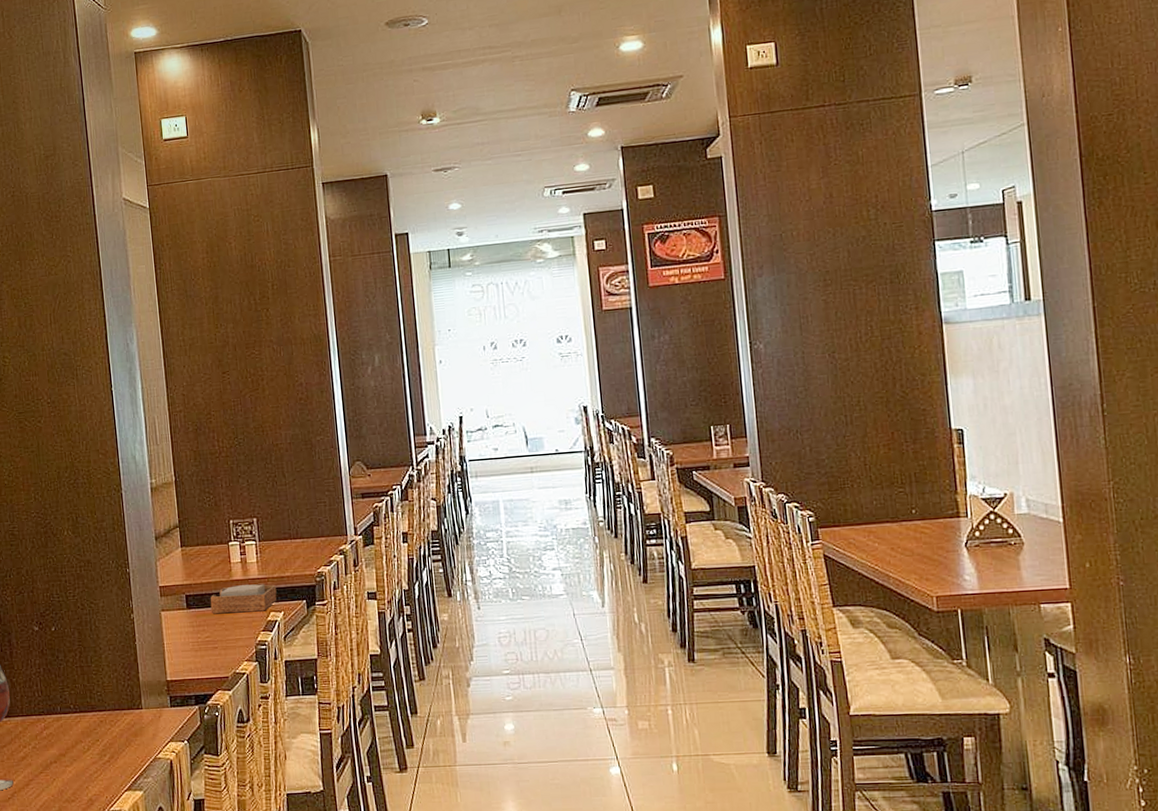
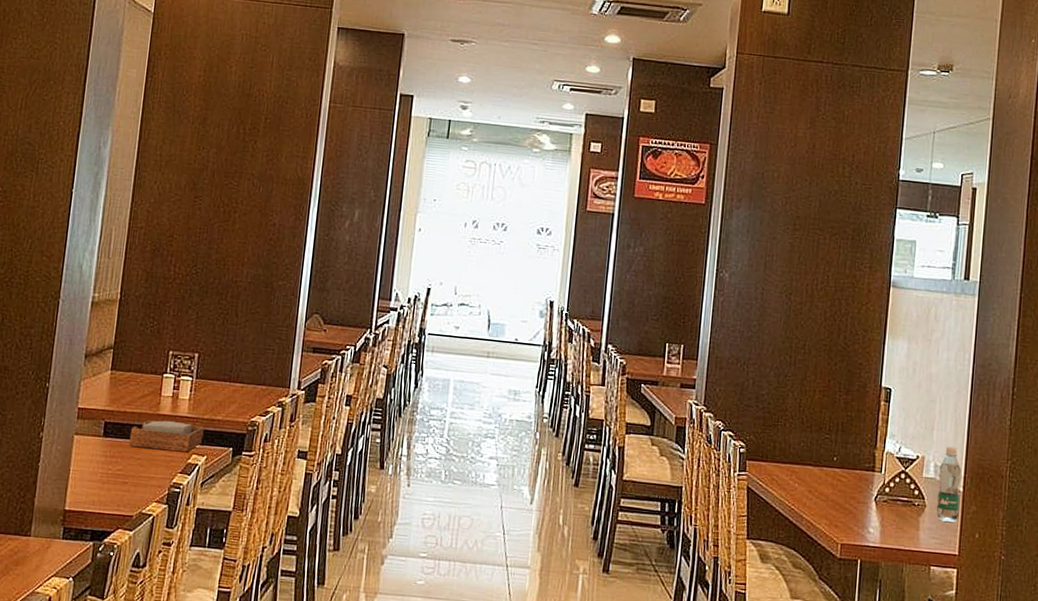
bottle: none [1031,477,1064,556] -> present [936,446,962,522]

